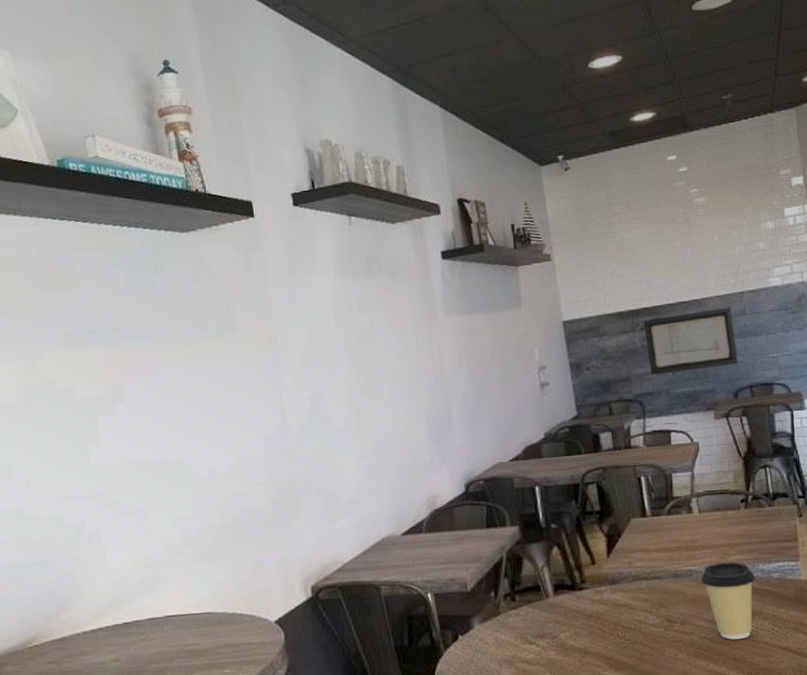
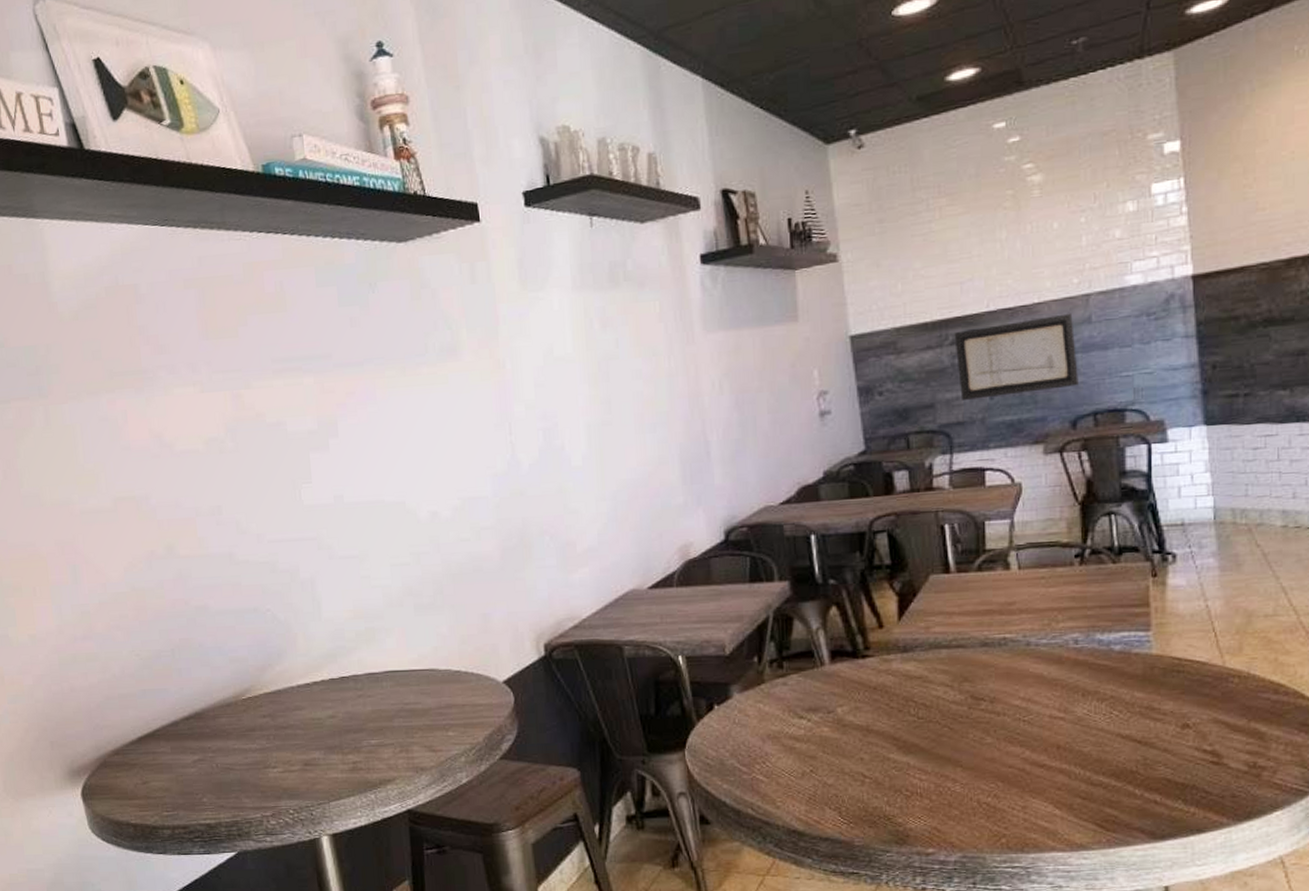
coffee cup: present [700,561,756,640] -> none [1017,629,1091,723]

